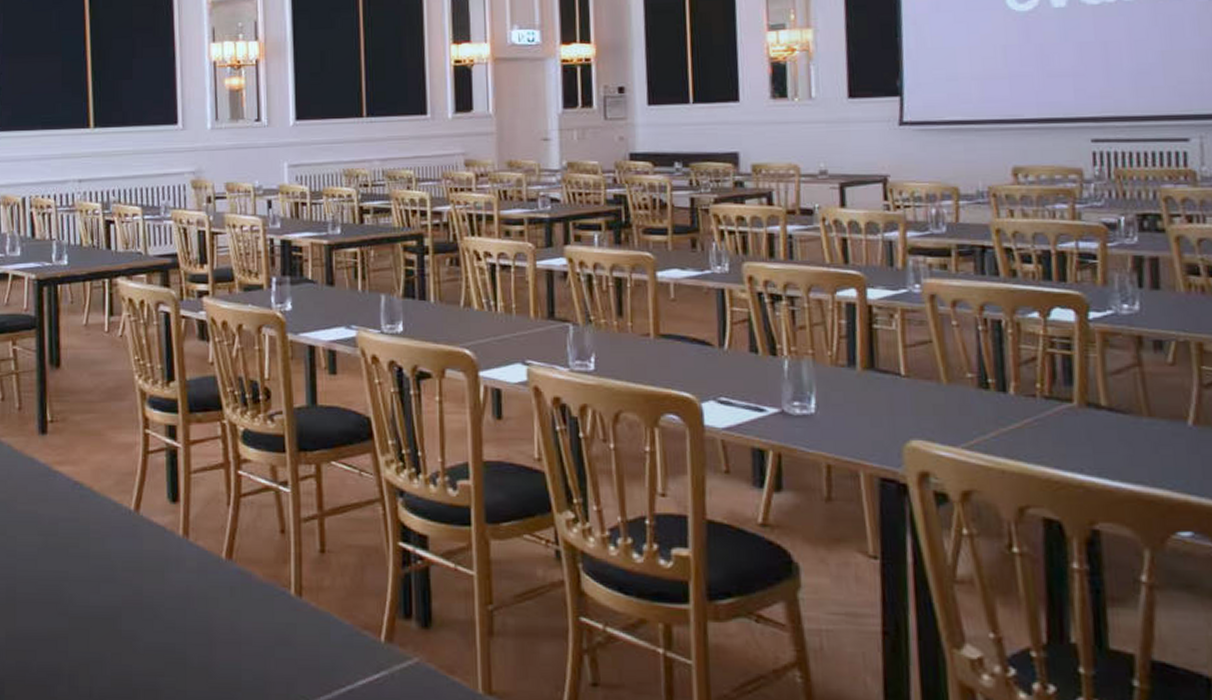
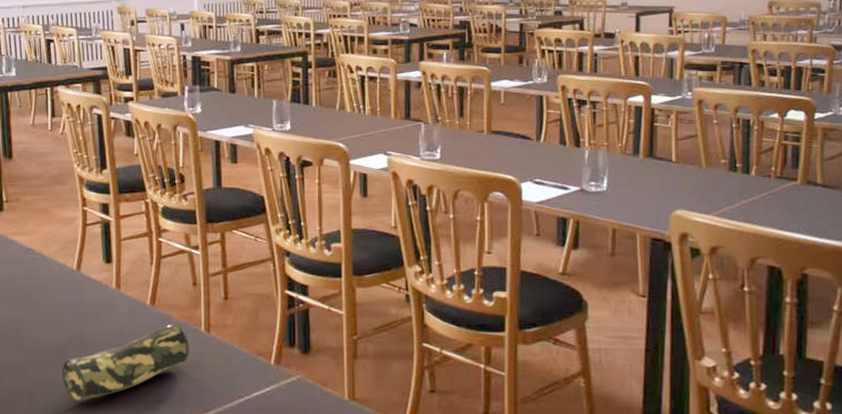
pencil case: none [112,584,276,688] -> present [61,323,190,402]

